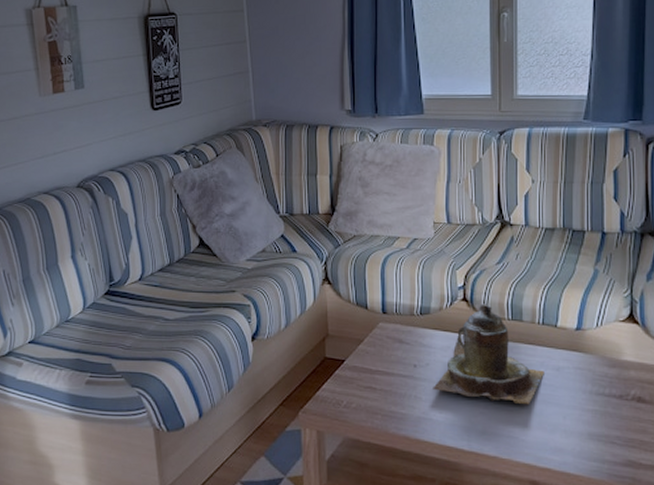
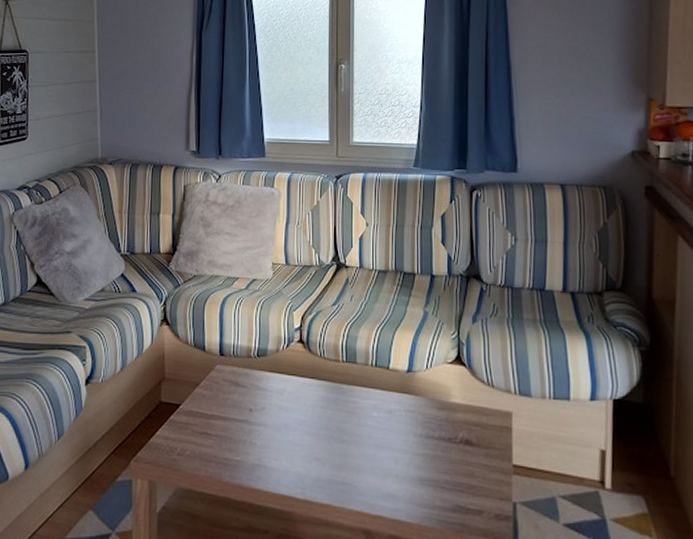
teapot: present [433,303,544,405] -> none [268,345,377,450]

